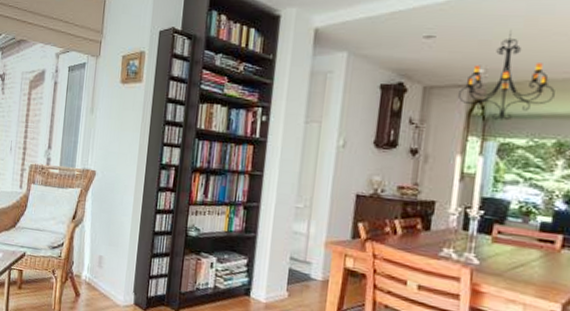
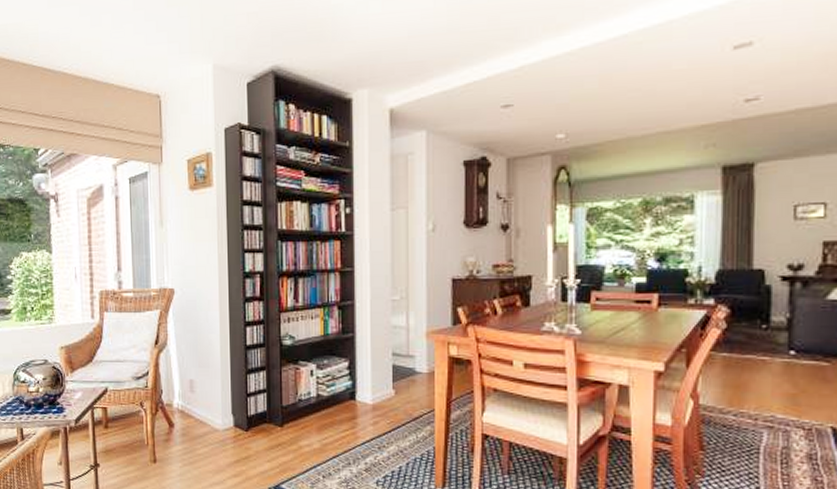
chandelier: present [458,31,555,121] -> none [543,92,635,185]

